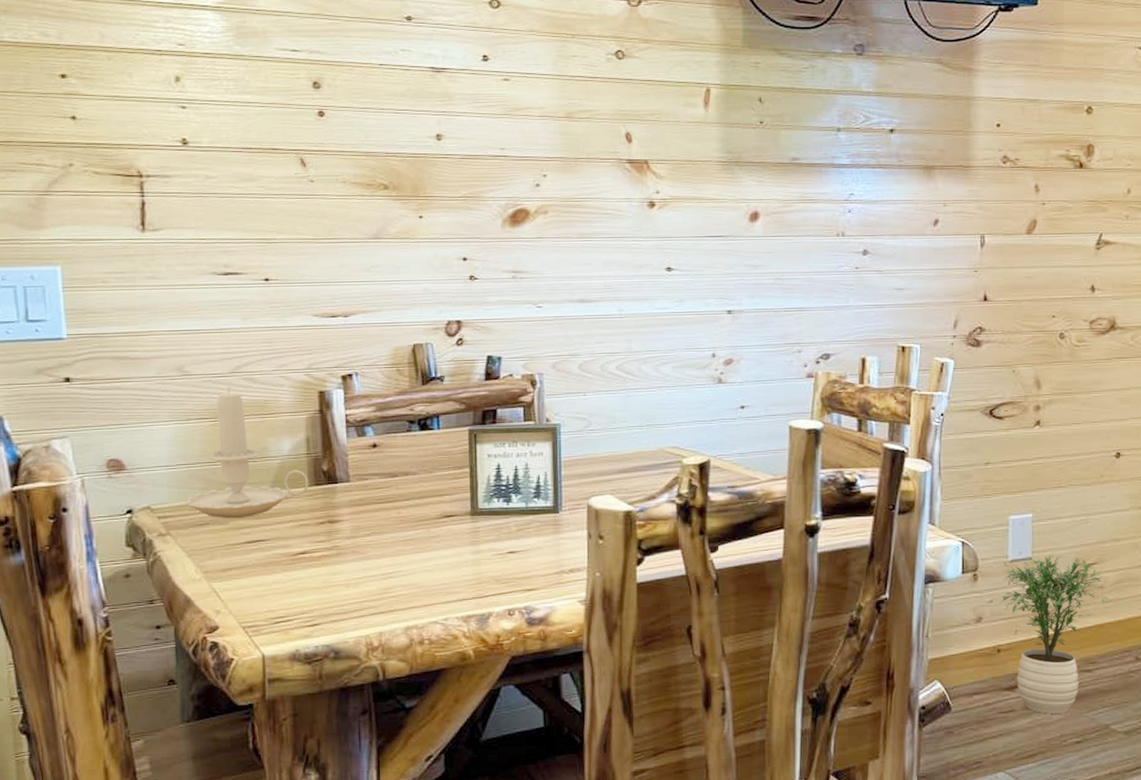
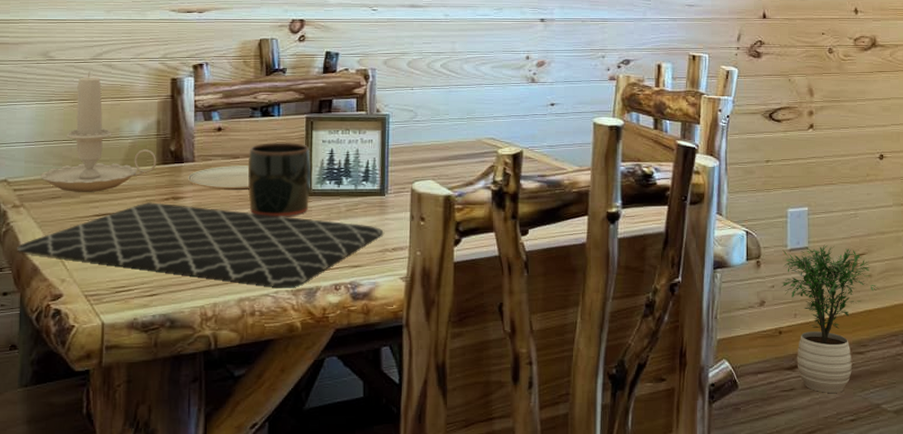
placemat: none [167,526,559,614] -> present [17,201,384,287]
plate: none [343,484,411,512] -> present [187,165,250,191]
mug: none [407,457,477,539] -> present [247,142,311,217]

